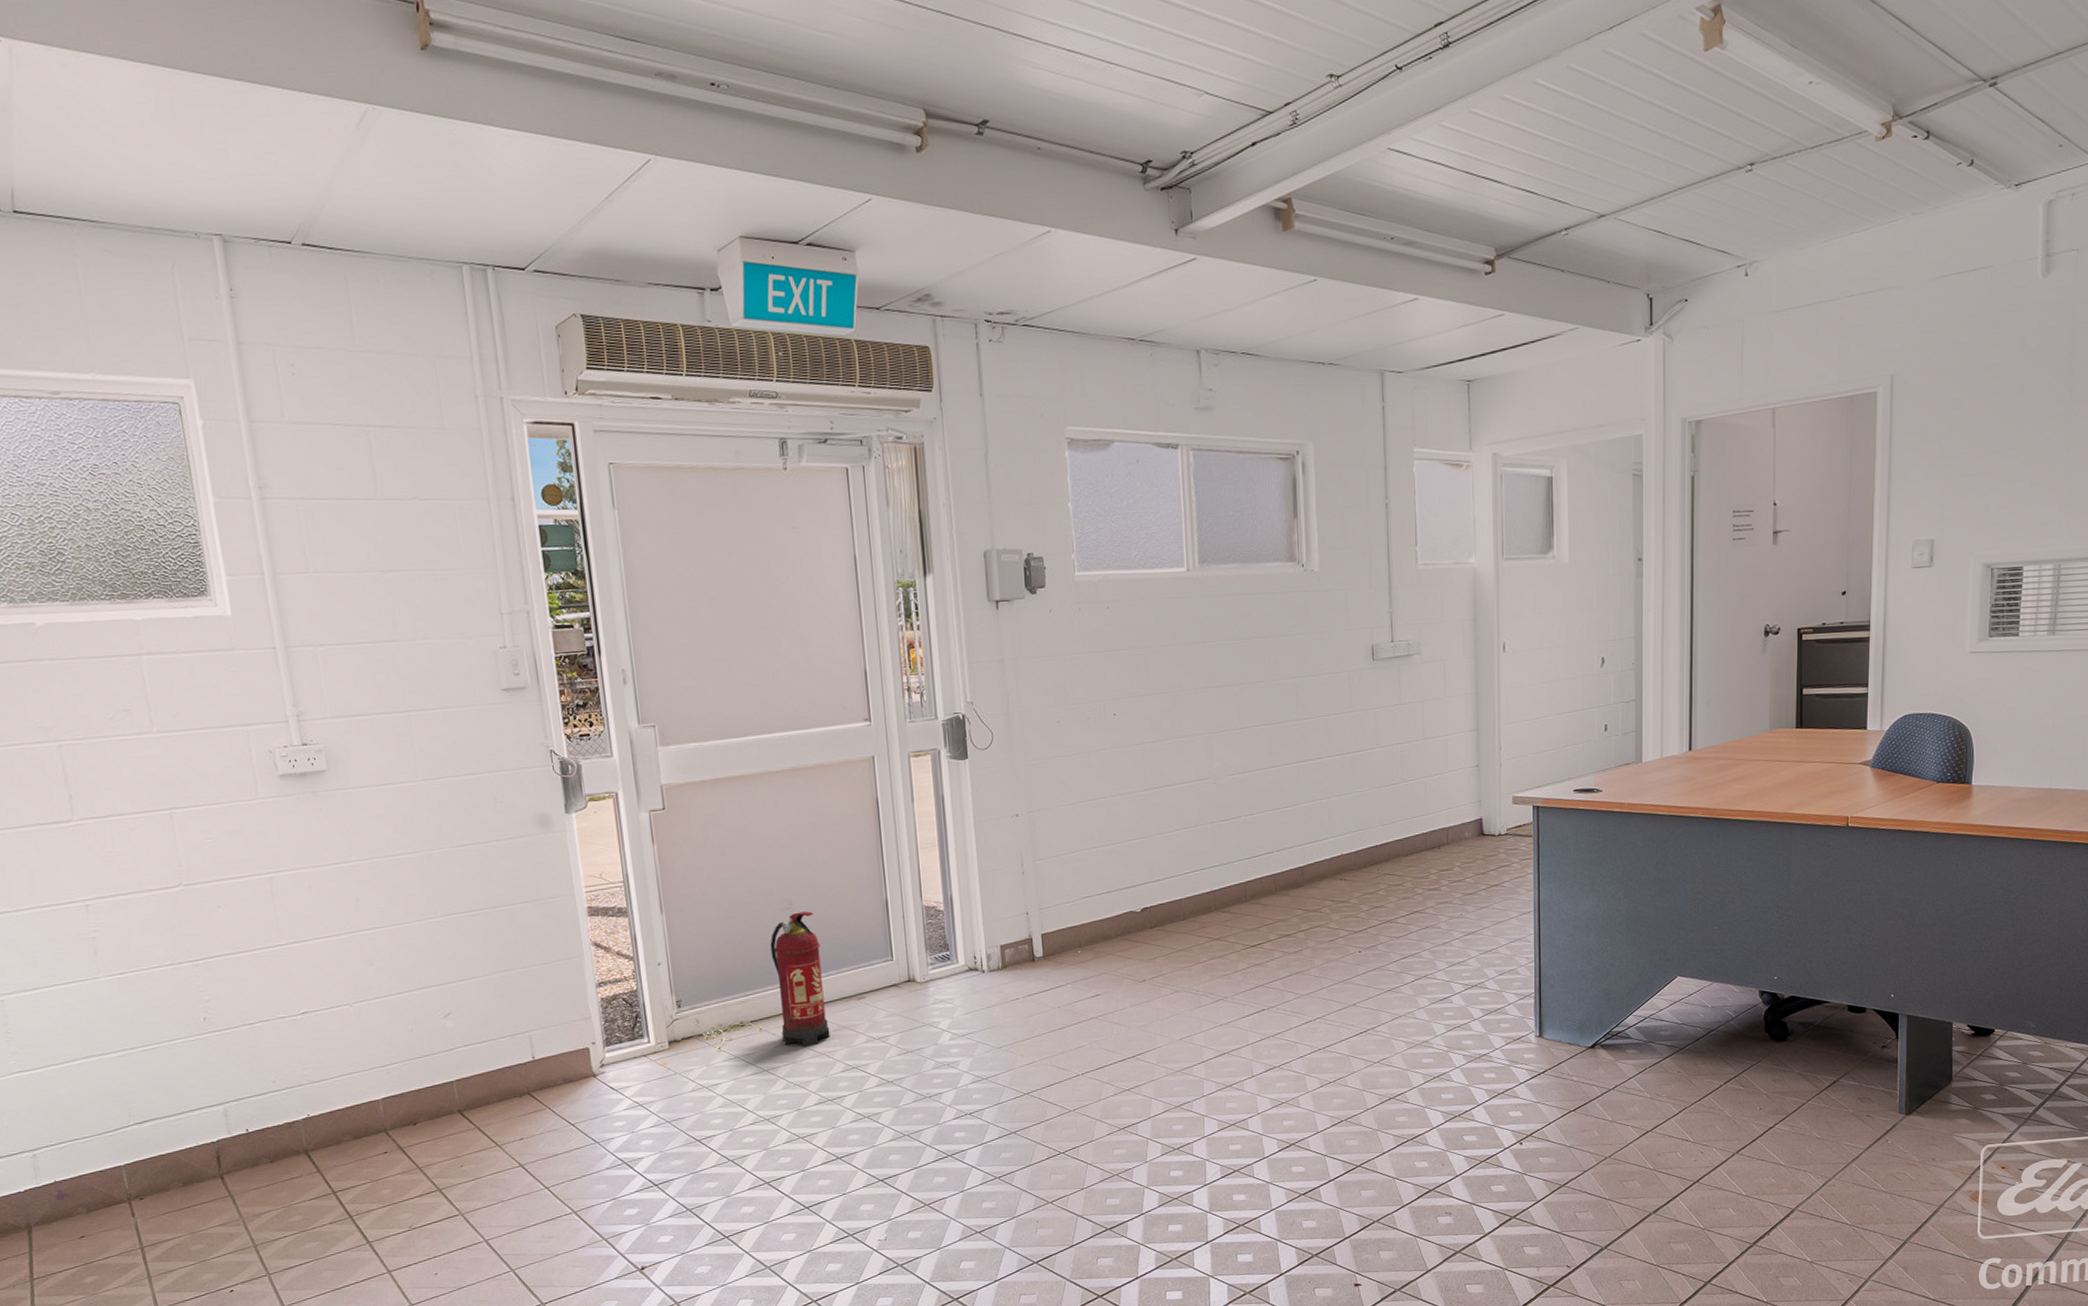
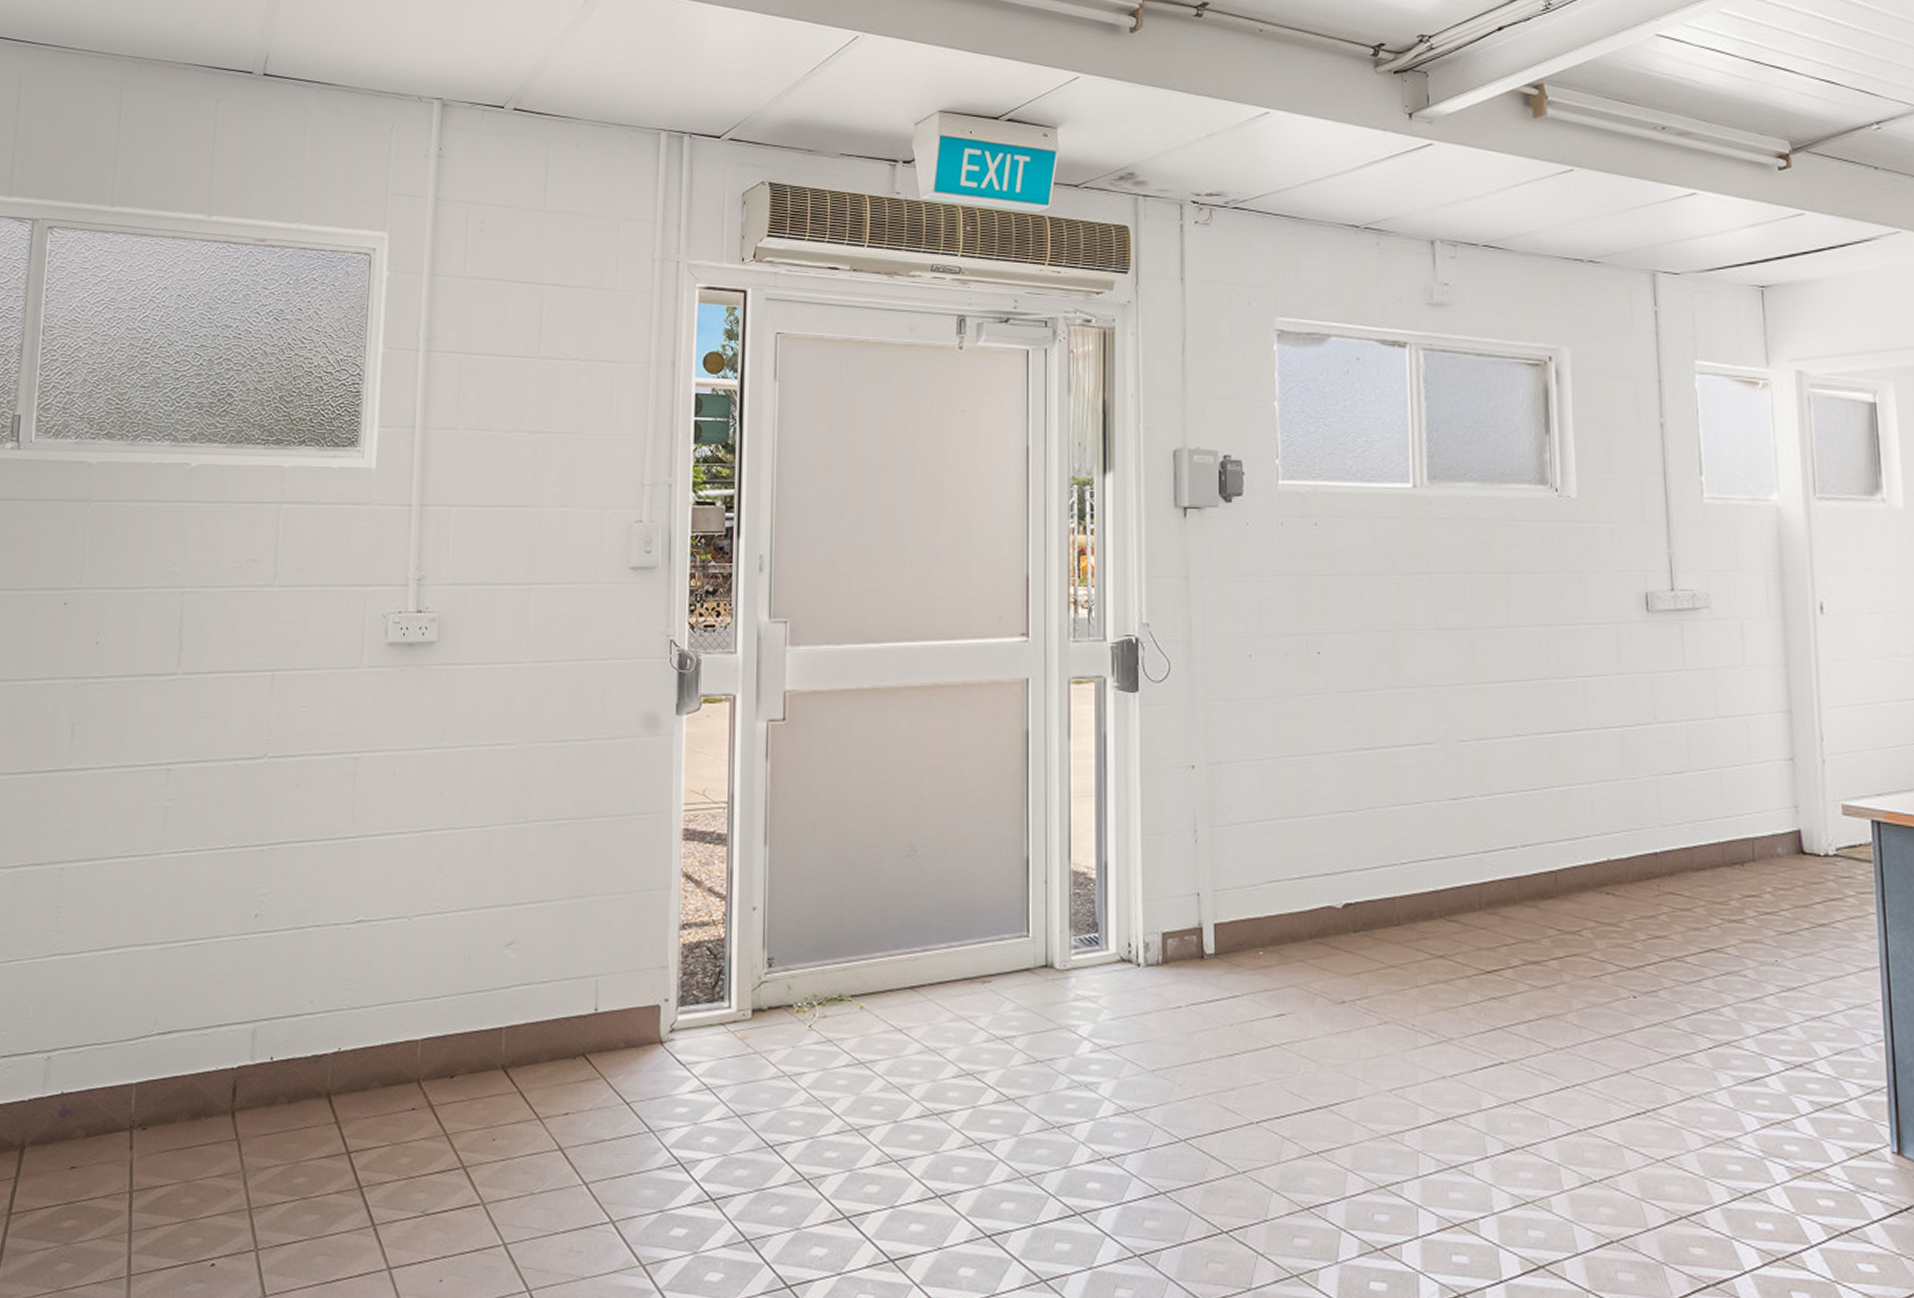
fire extinguisher: present [770,911,830,1047] -> none [884,862,944,1038]

